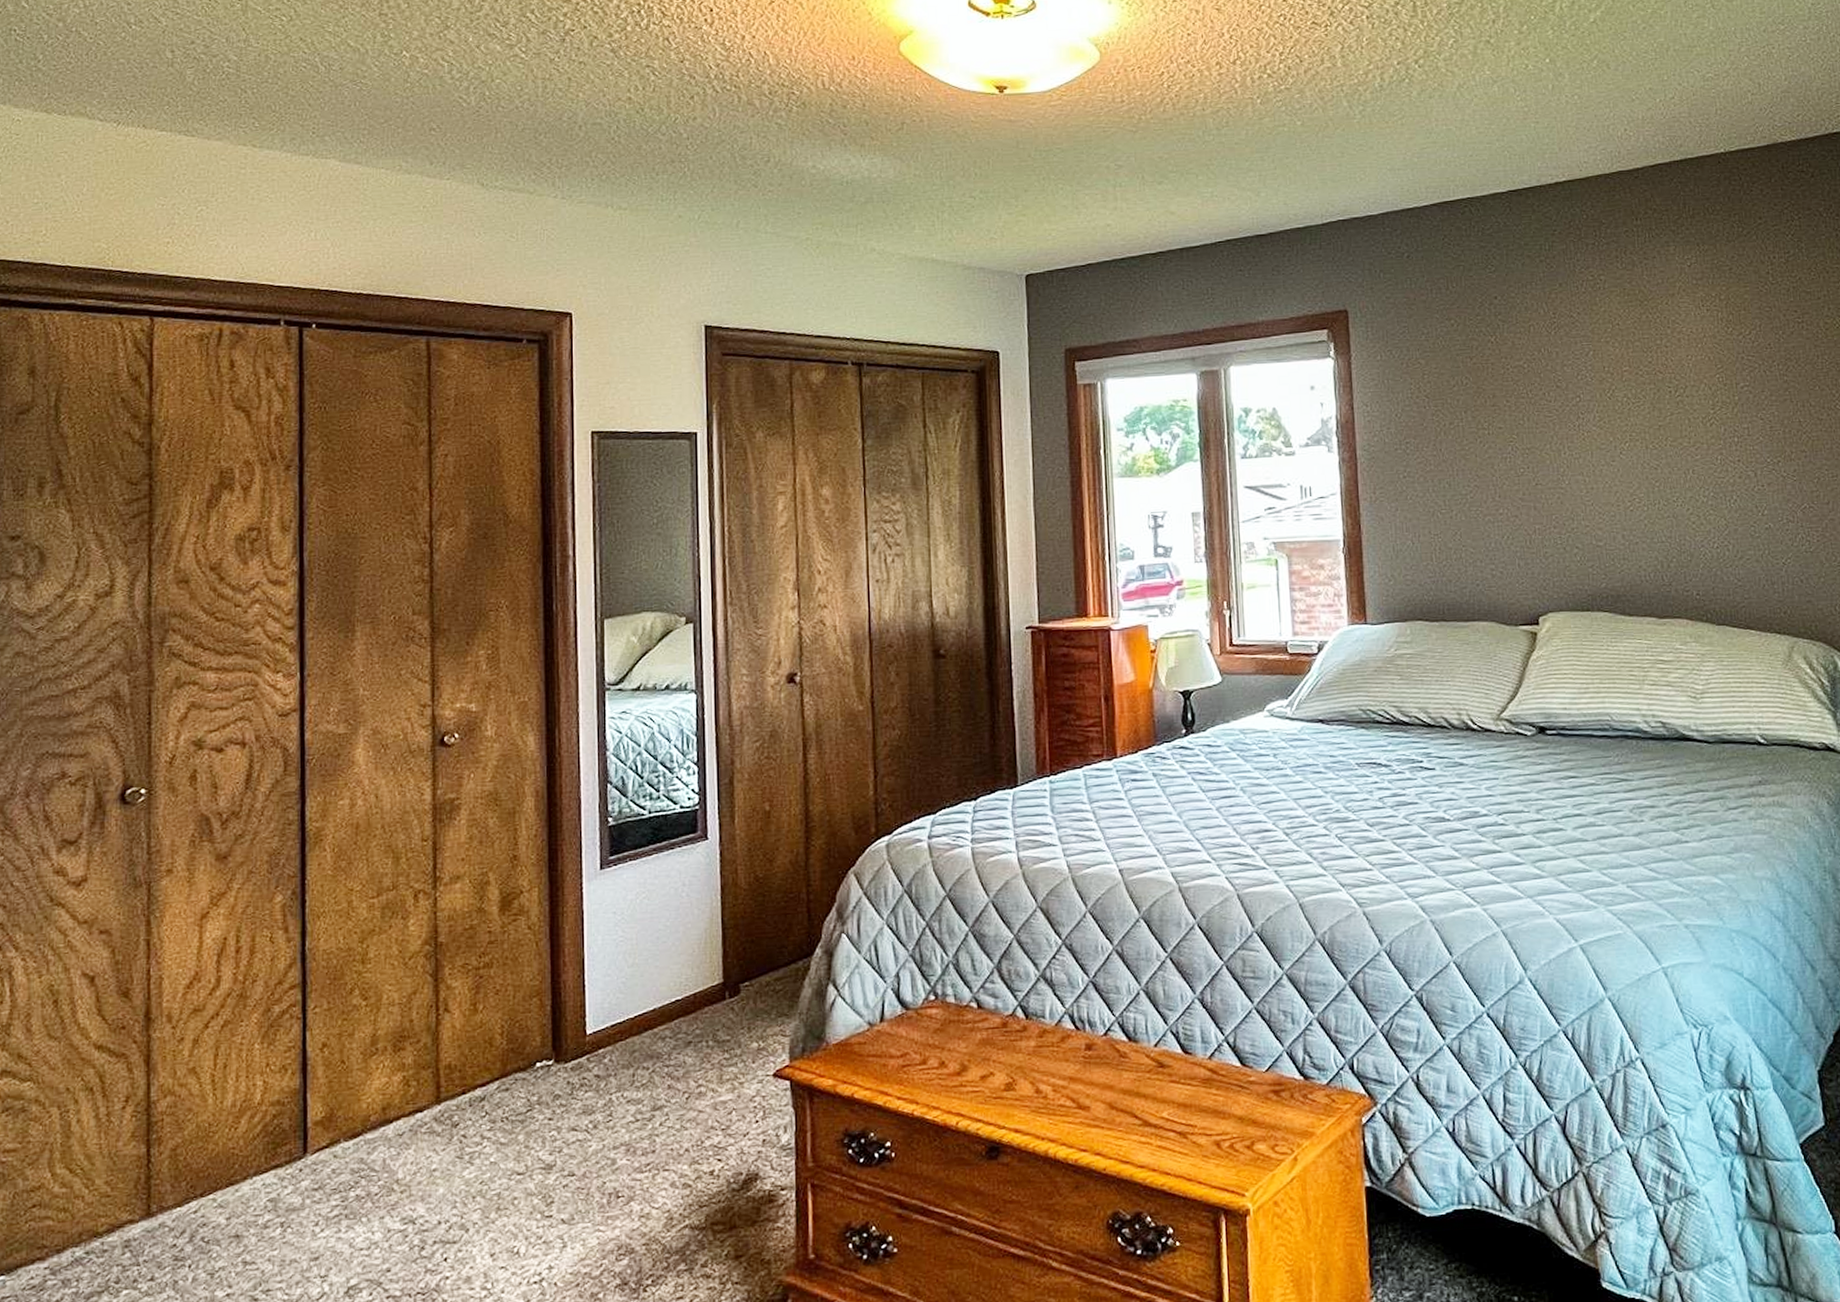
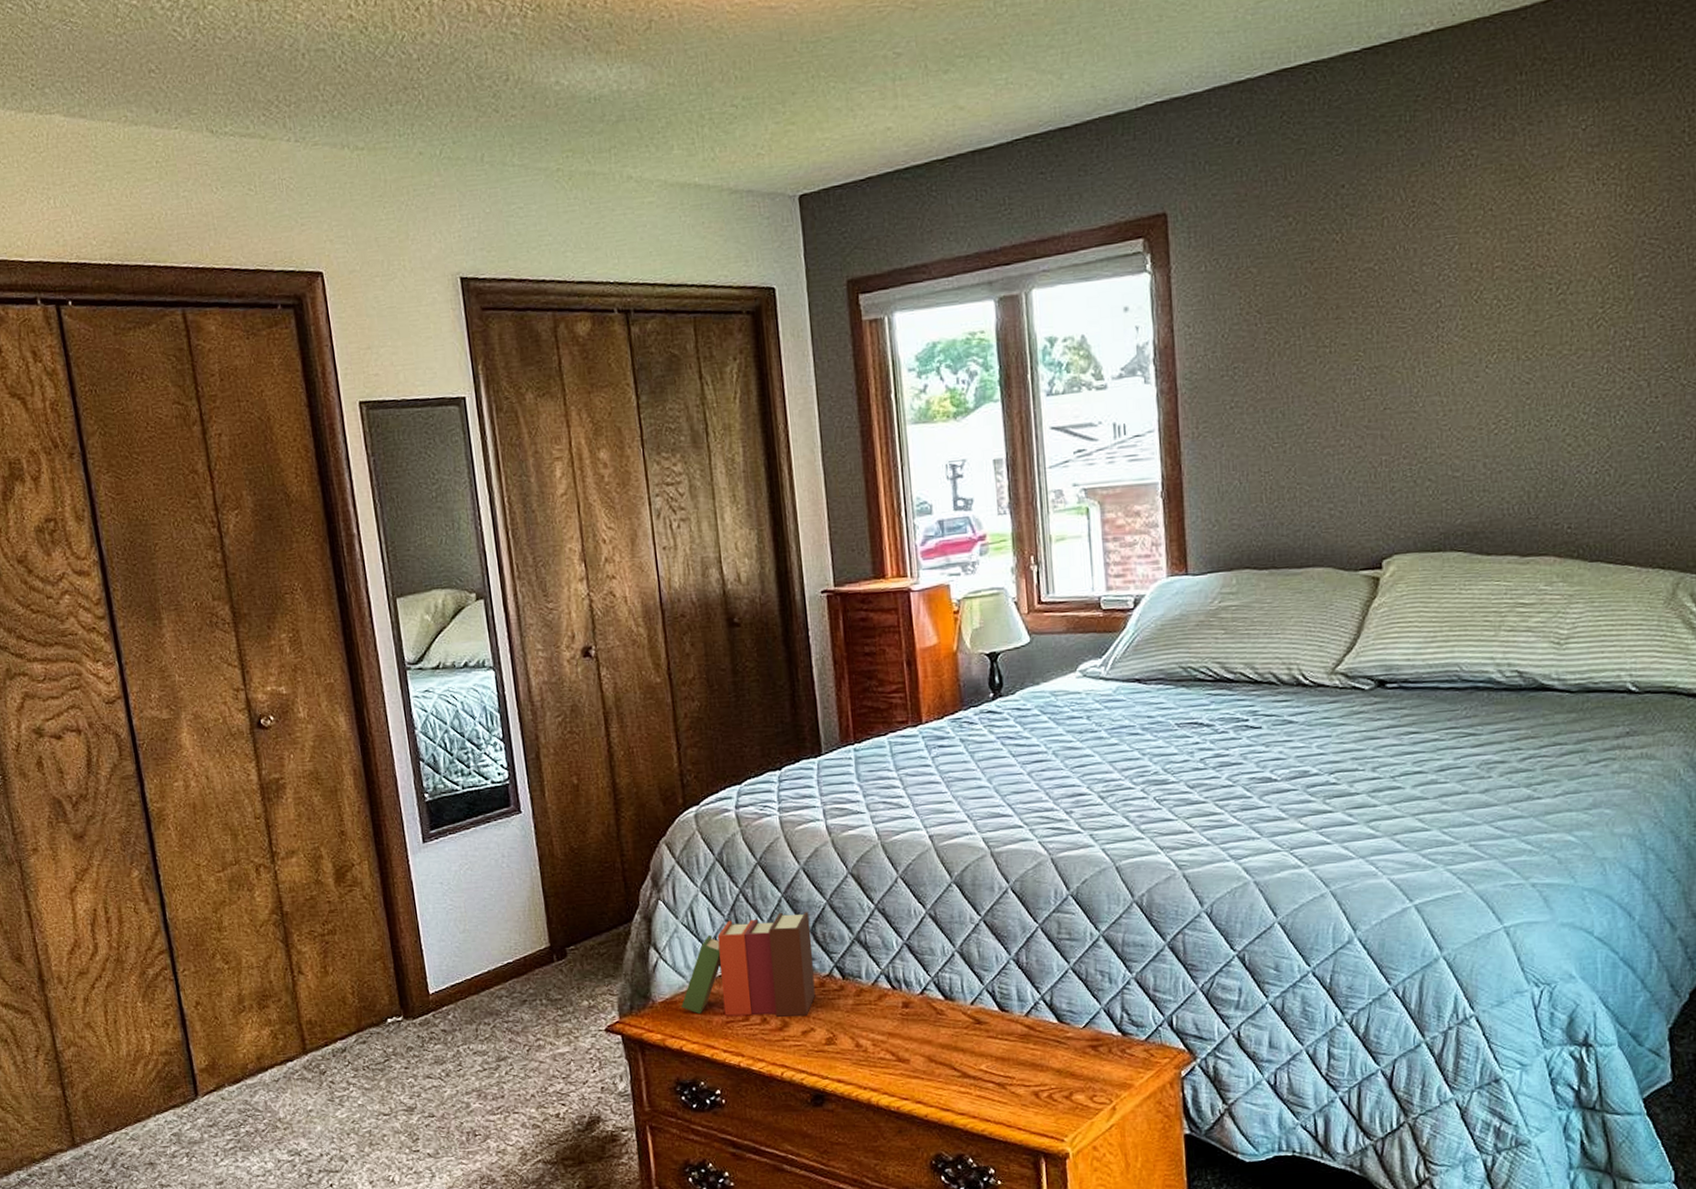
books: none [857,947,997,1061] -> present [681,912,816,1017]

